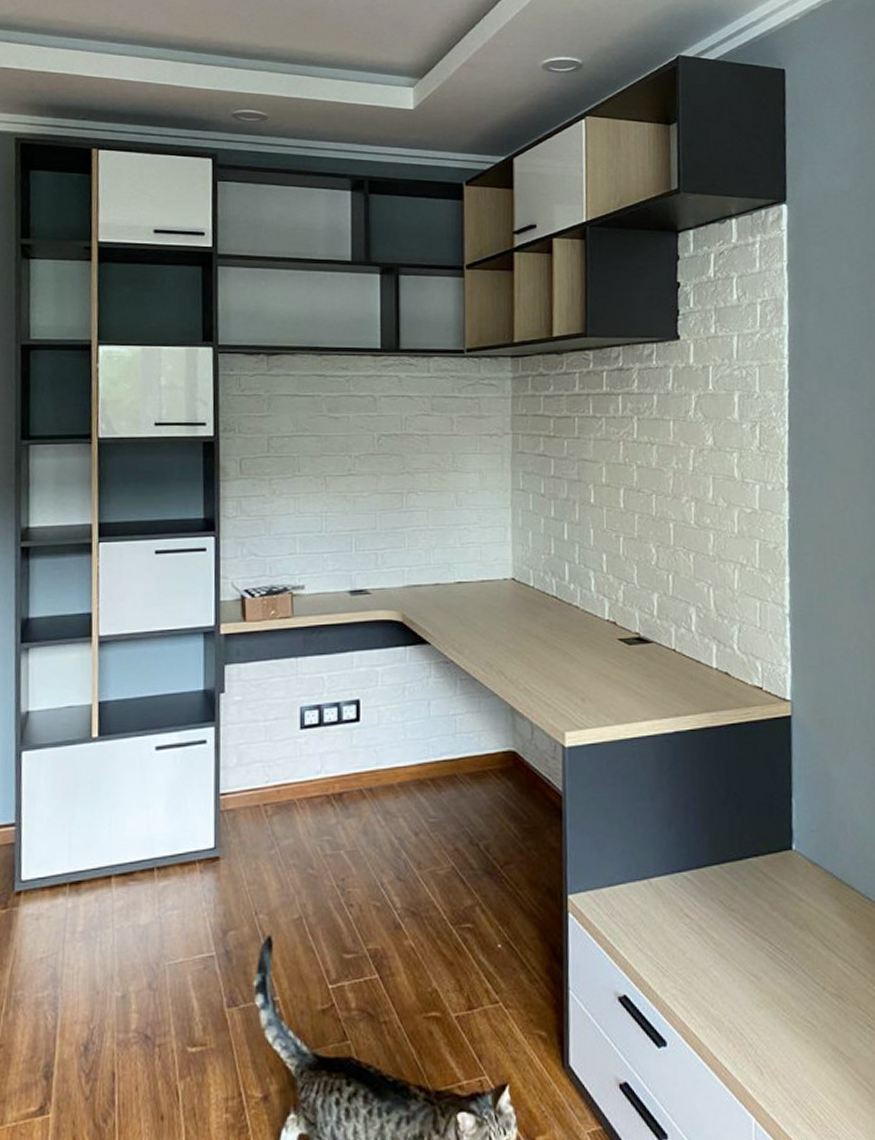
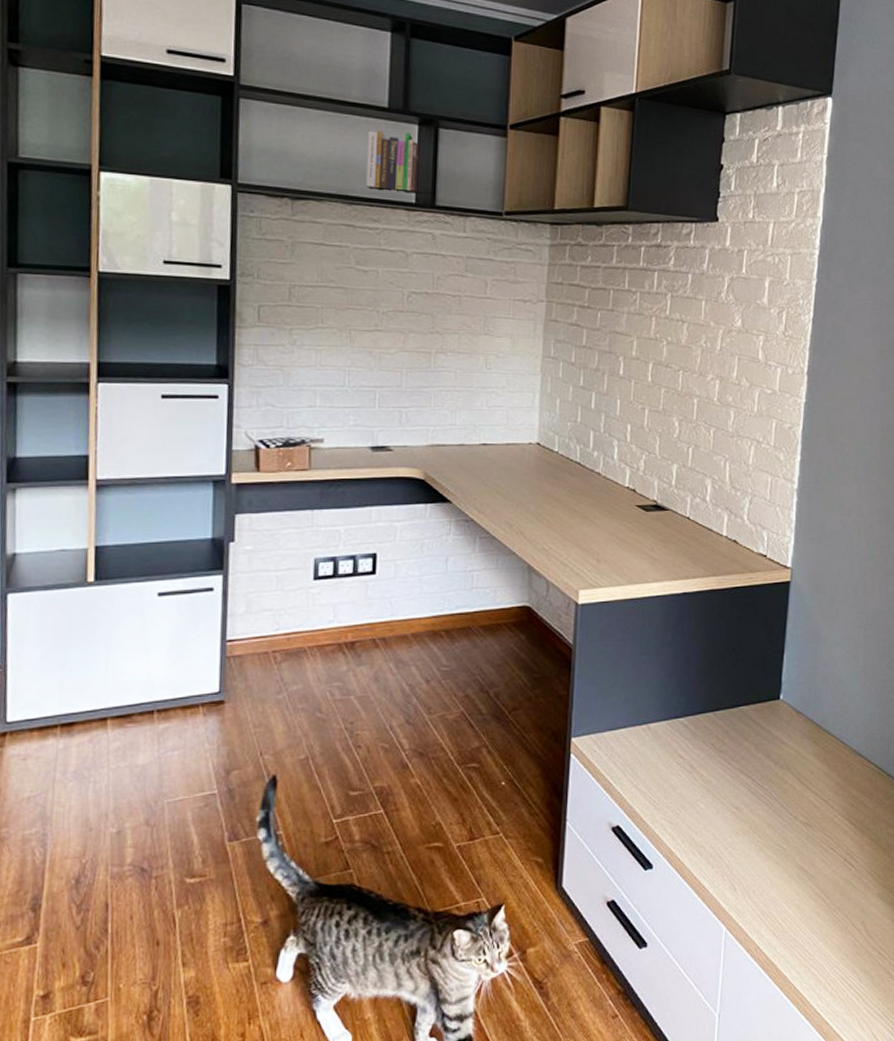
books: none [334,282,383,340] -> present [366,130,420,193]

